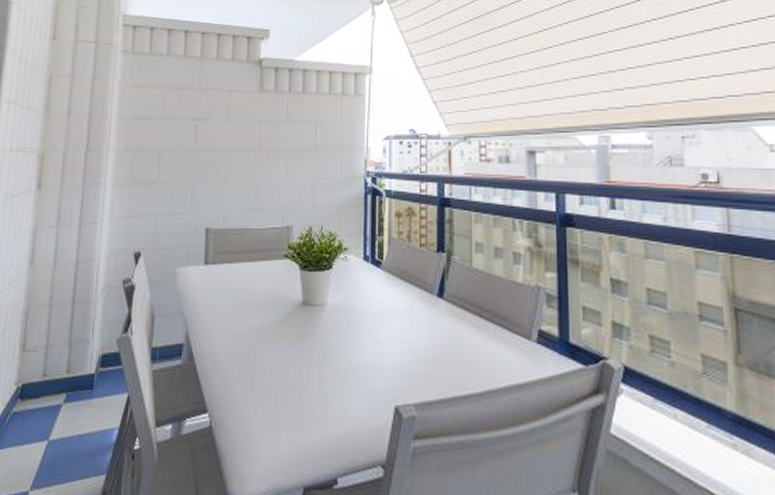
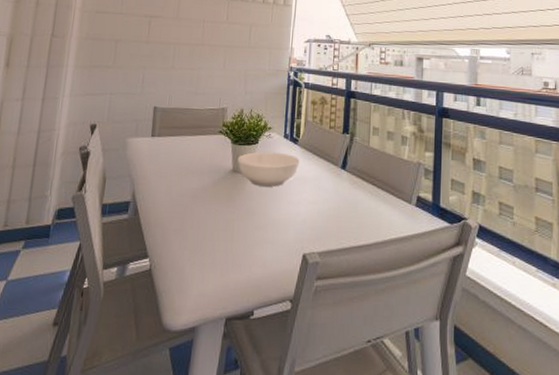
bowl: none [307,278,385,322] -> present [237,151,300,187]

